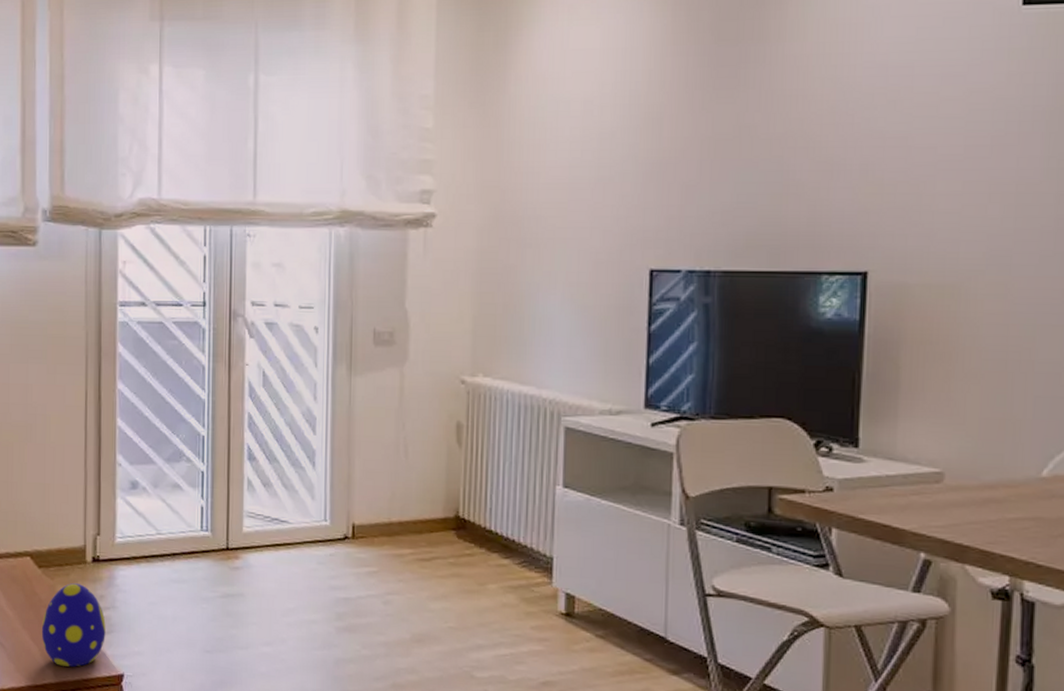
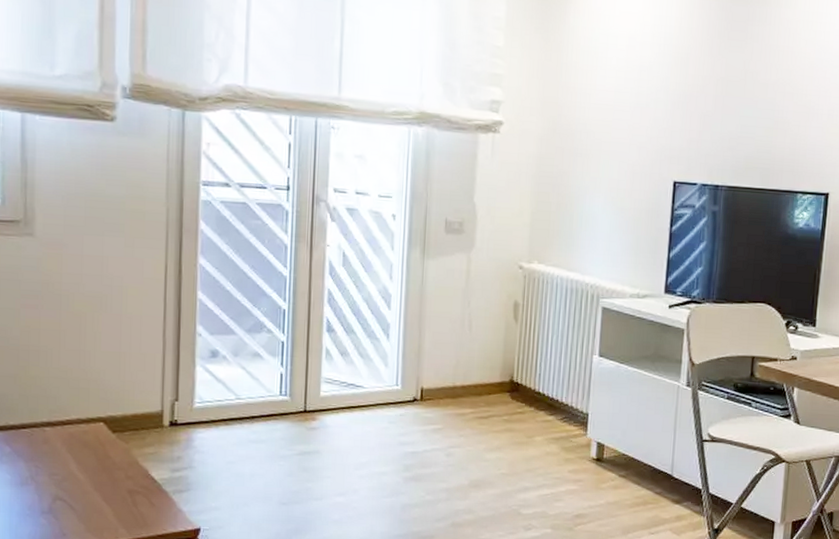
decorative egg: present [41,583,106,667] -> none [114,446,183,524]

